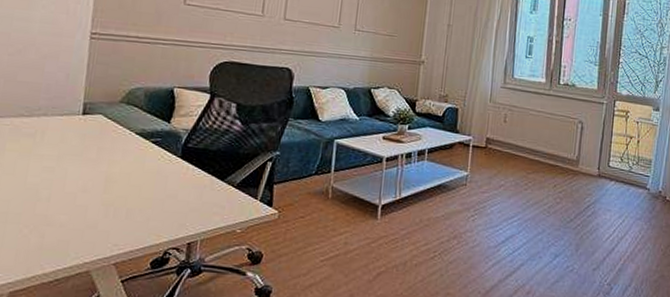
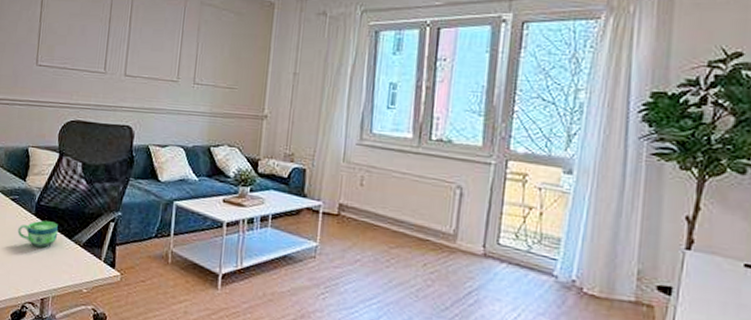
cup: none [159,163,209,191] -> present [17,220,59,248]

